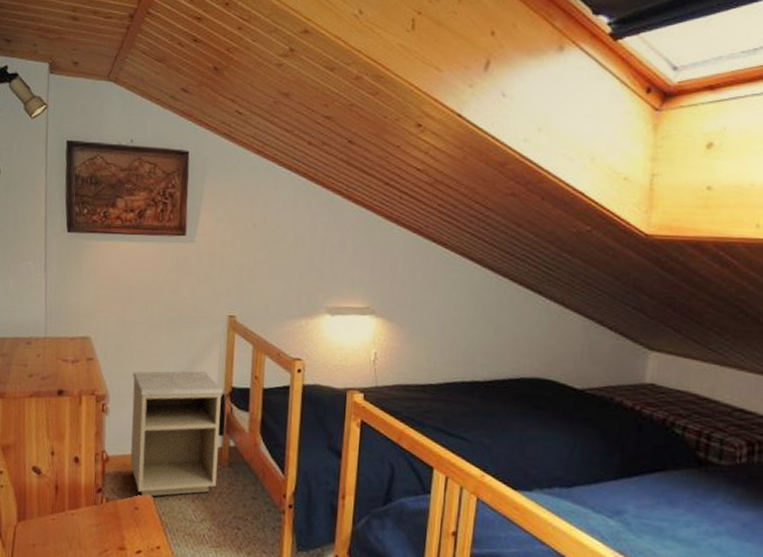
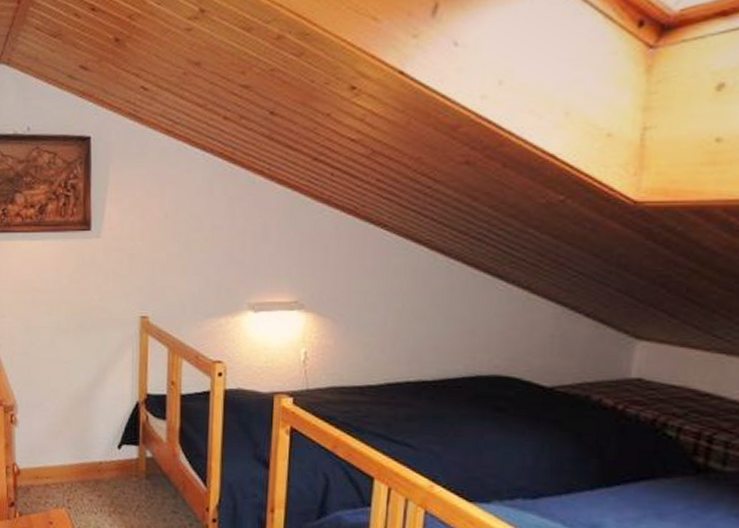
nightstand: present [130,371,223,497] -> none [41,377,137,511]

